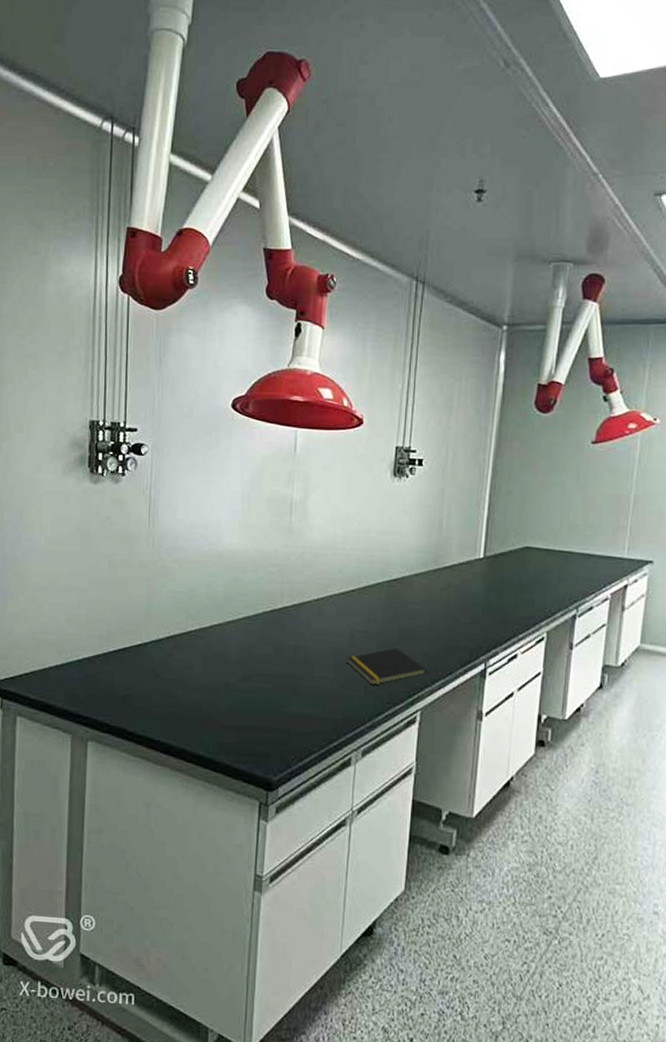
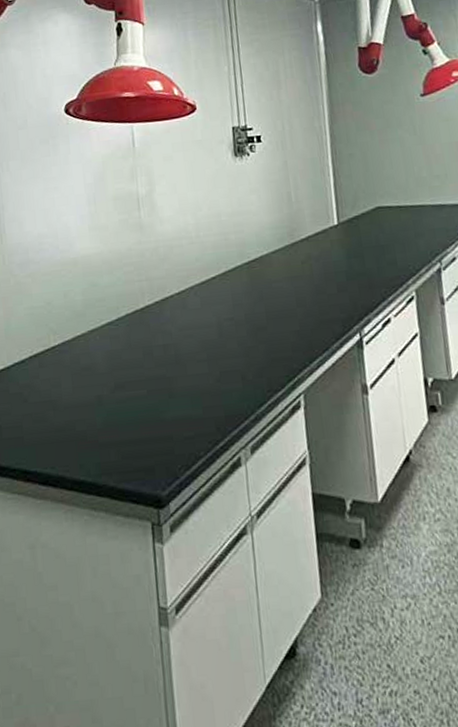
notepad: present [347,647,427,685] -> none [219,330,303,374]

